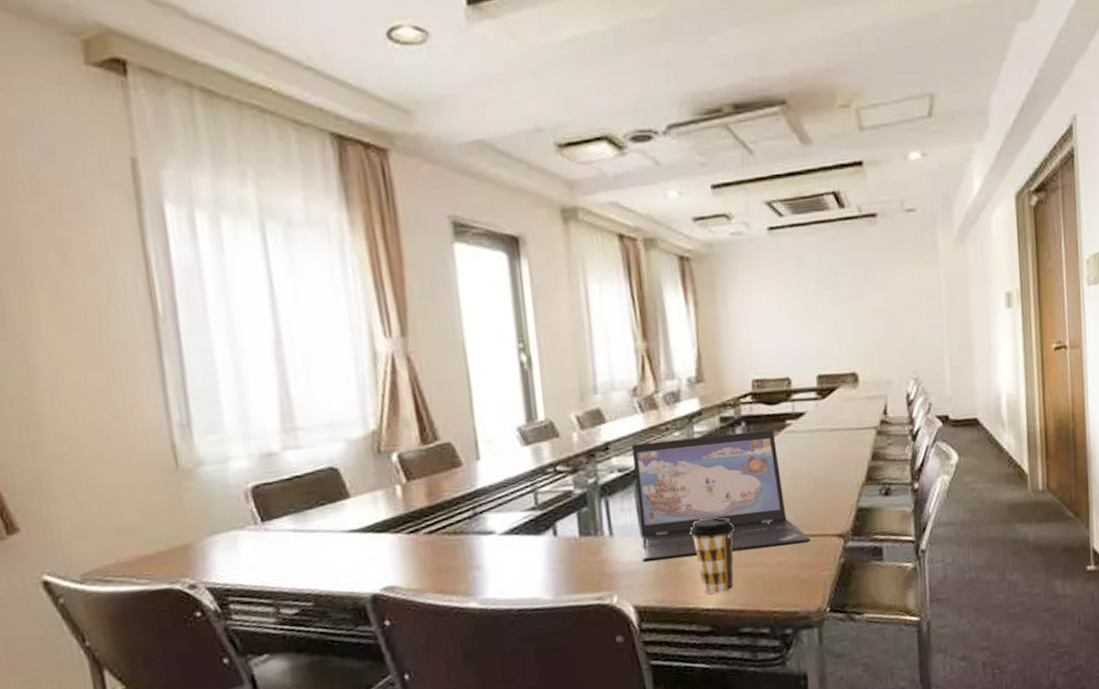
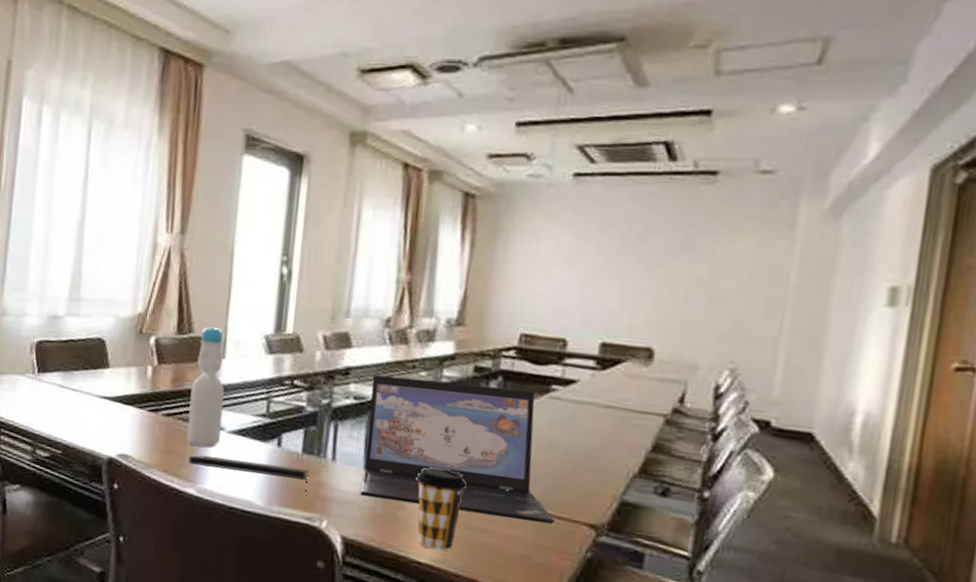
bottle: none [448,429,493,558] -> present [186,326,225,448]
notepad: none [463,551,592,577] -> present [188,455,310,493]

